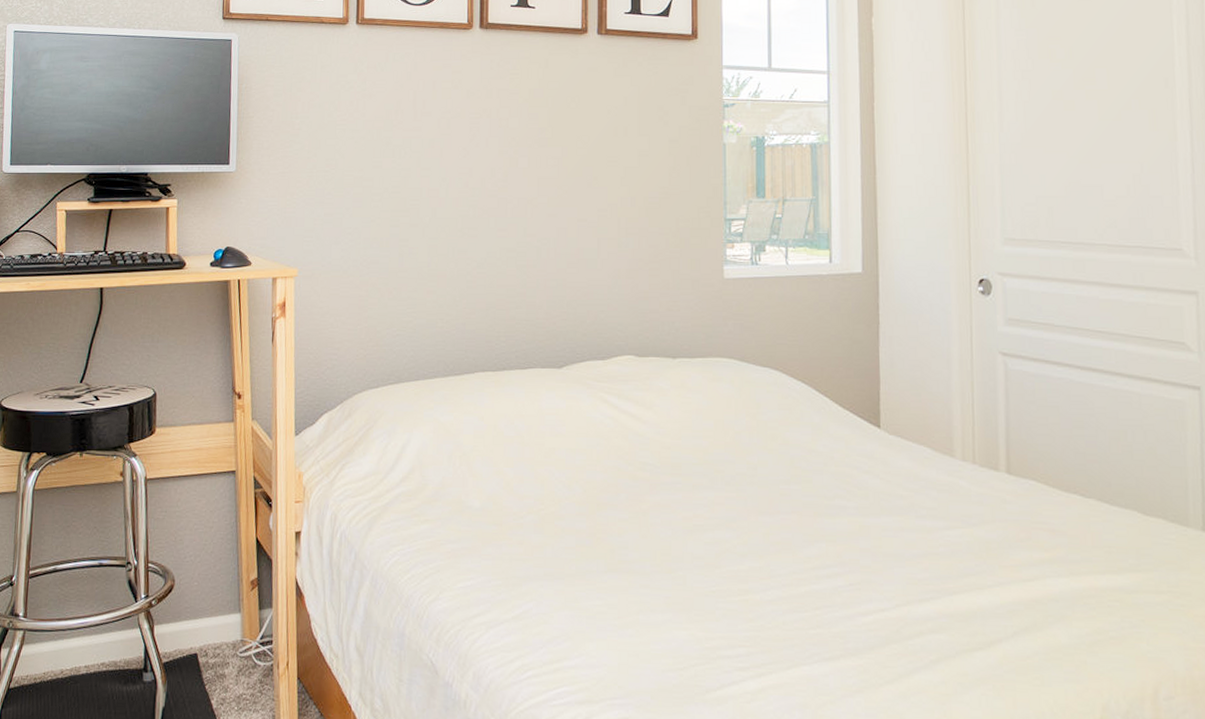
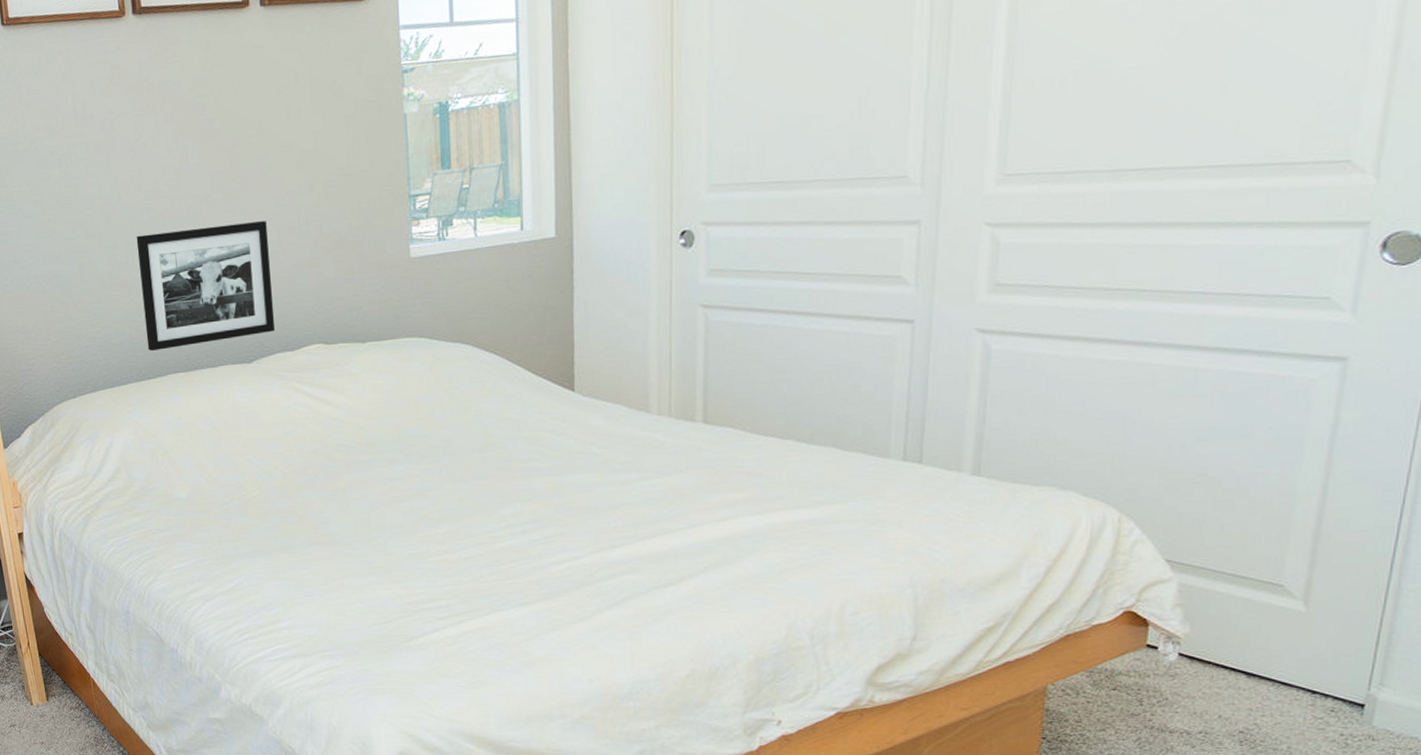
picture frame: none [458,229,588,346] -> present [136,221,276,351]

